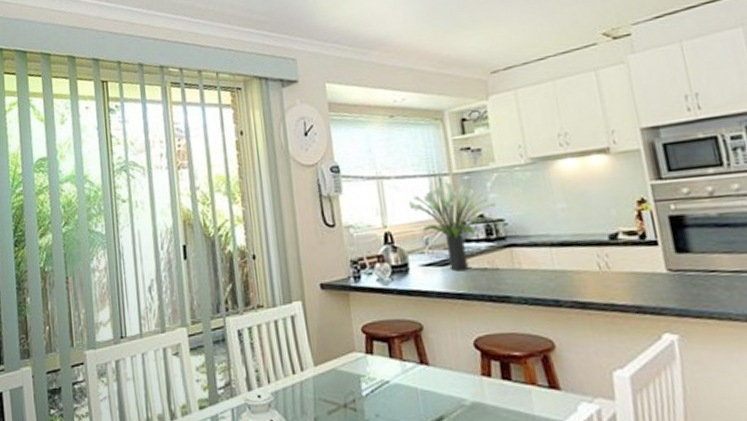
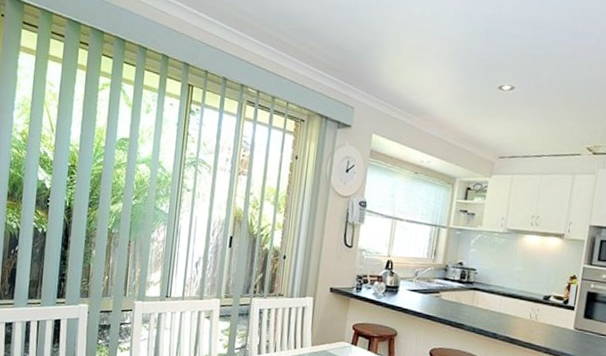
potted plant: present [408,182,496,272] -> none [410,233,474,301]

